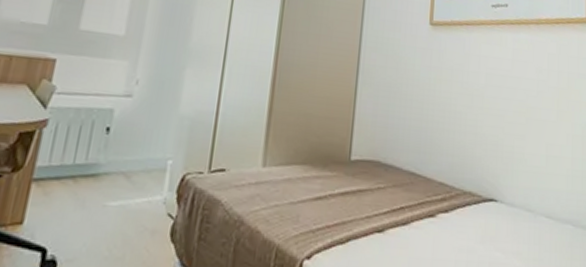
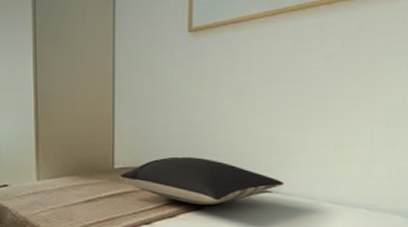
pillow: none [355,152,508,212] -> present [119,156,284,205]

